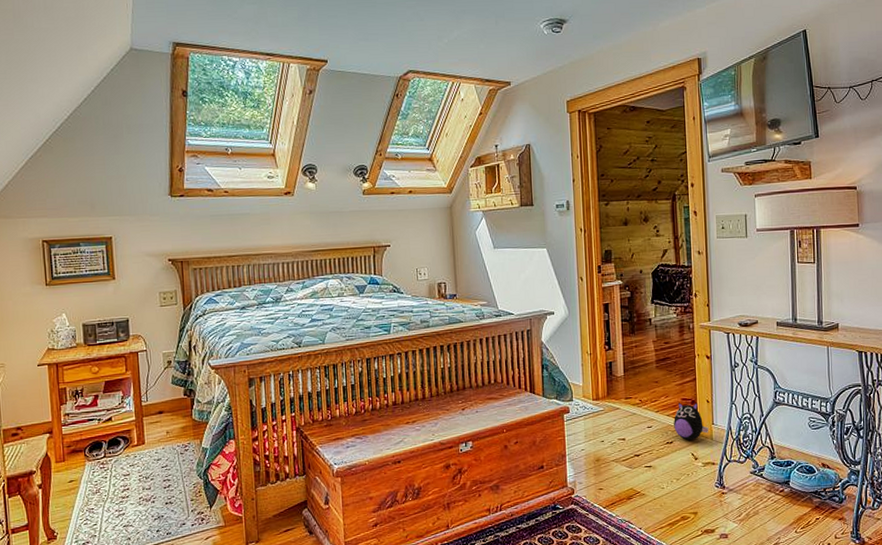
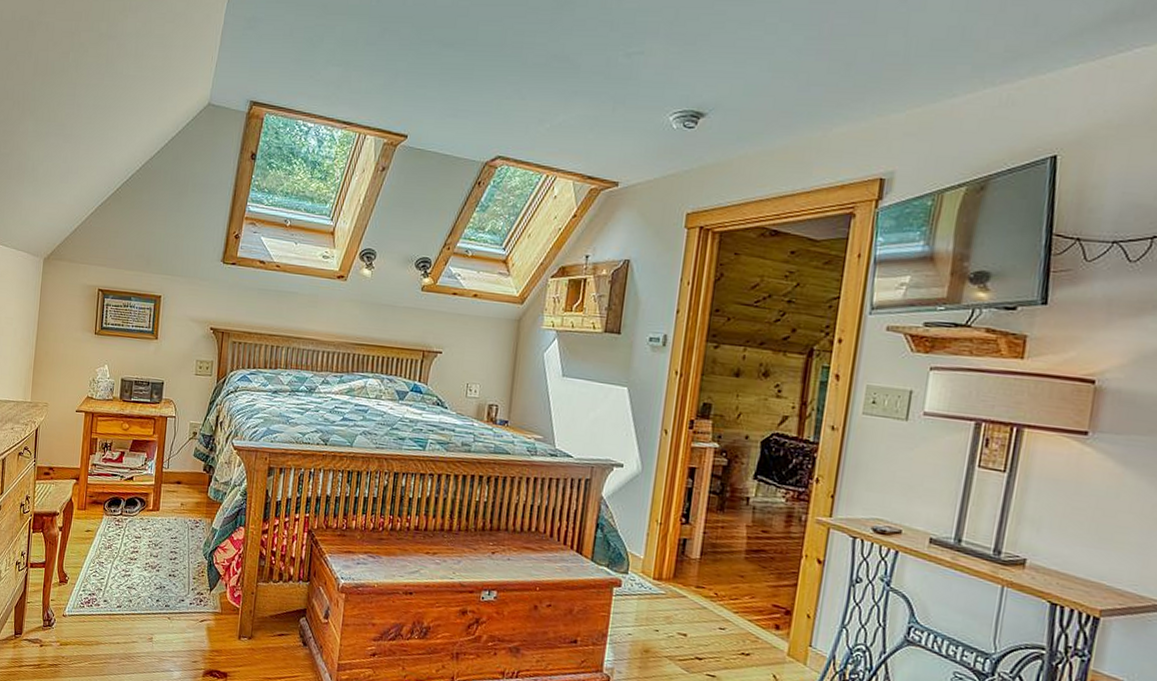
plush toy: present [674,402,709,441] -> none [755,608,804,659]

